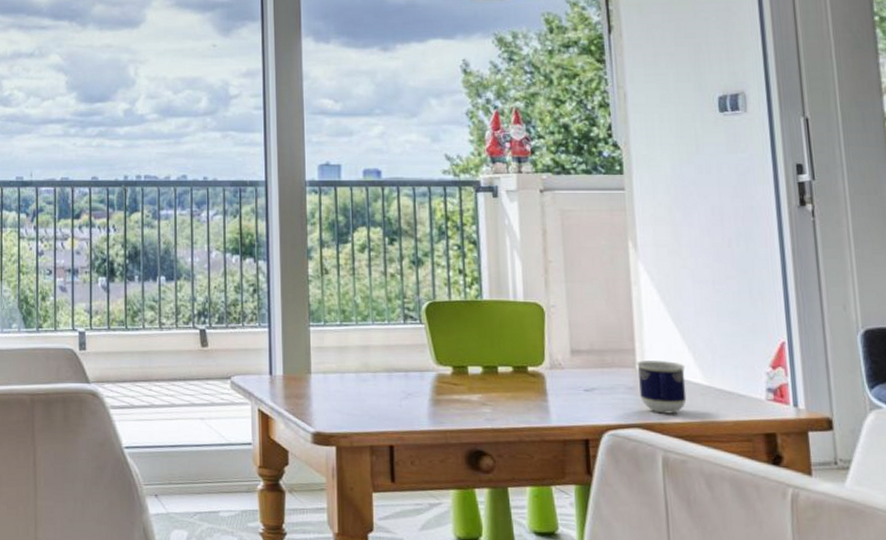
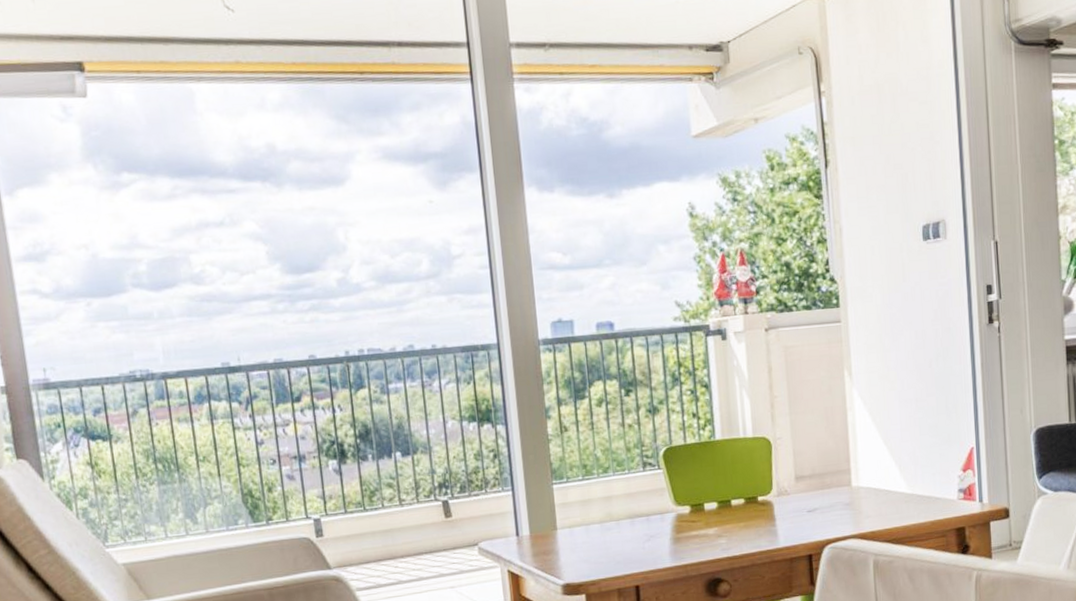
cup: present [637,360,687,414] -> none [852,476,894,523]

